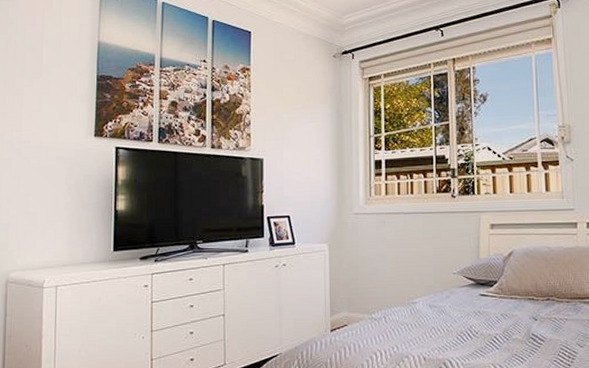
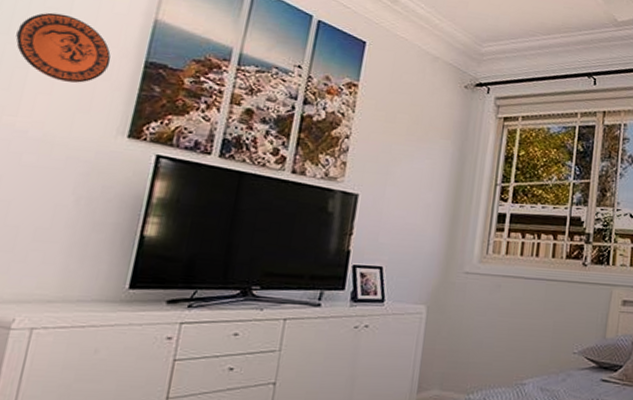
decorative plate: none [11,49,74,100] -> present [15,12,111,83]

